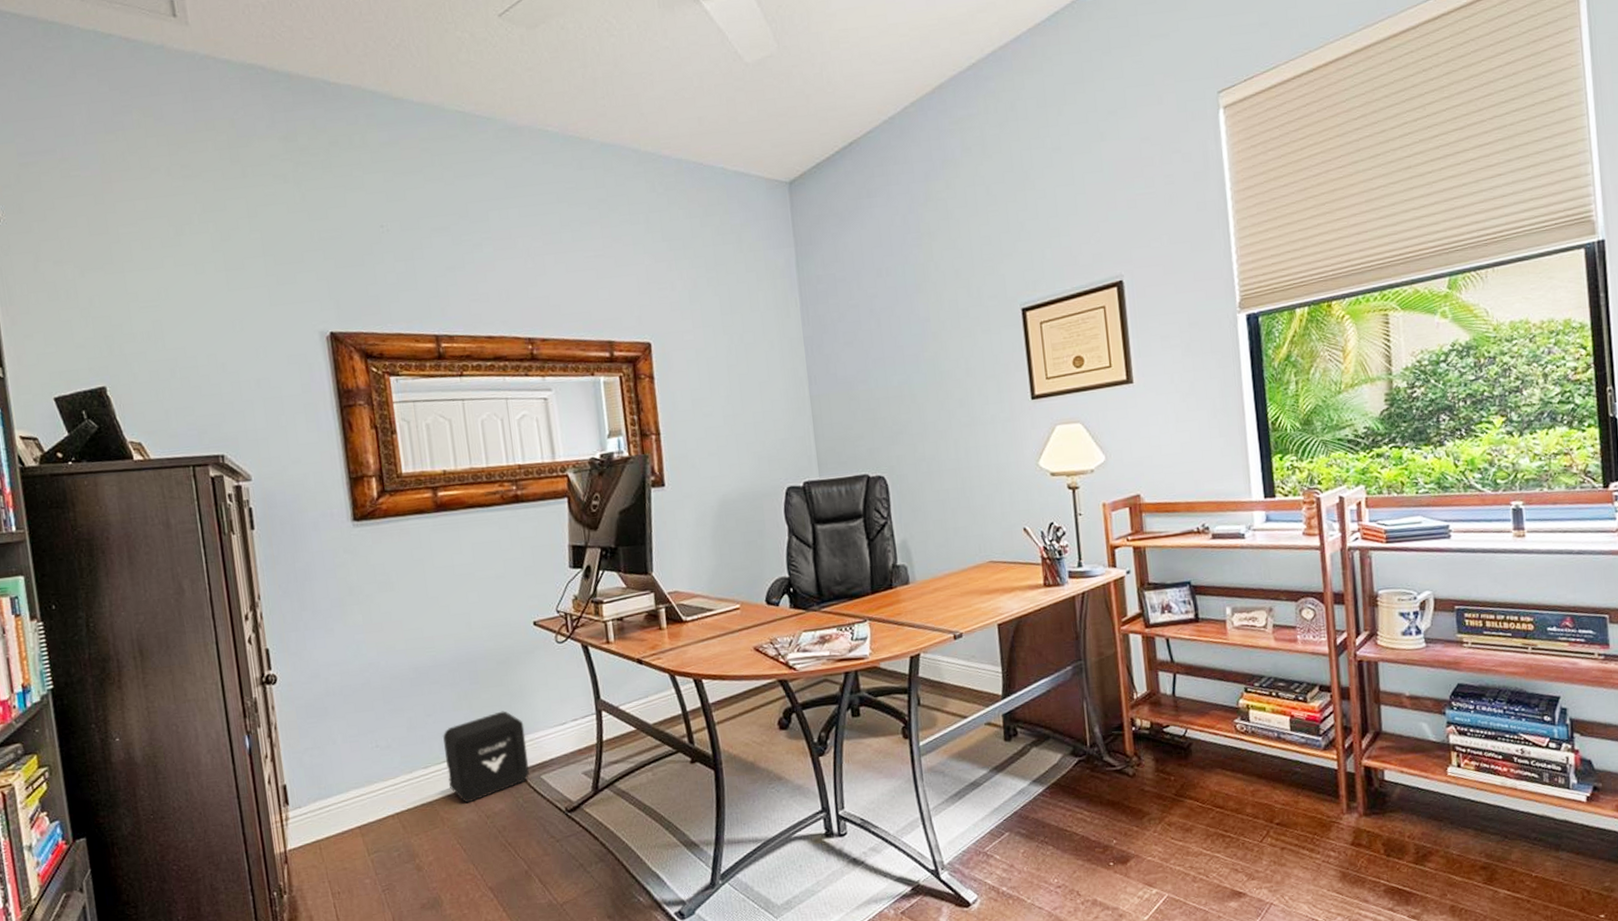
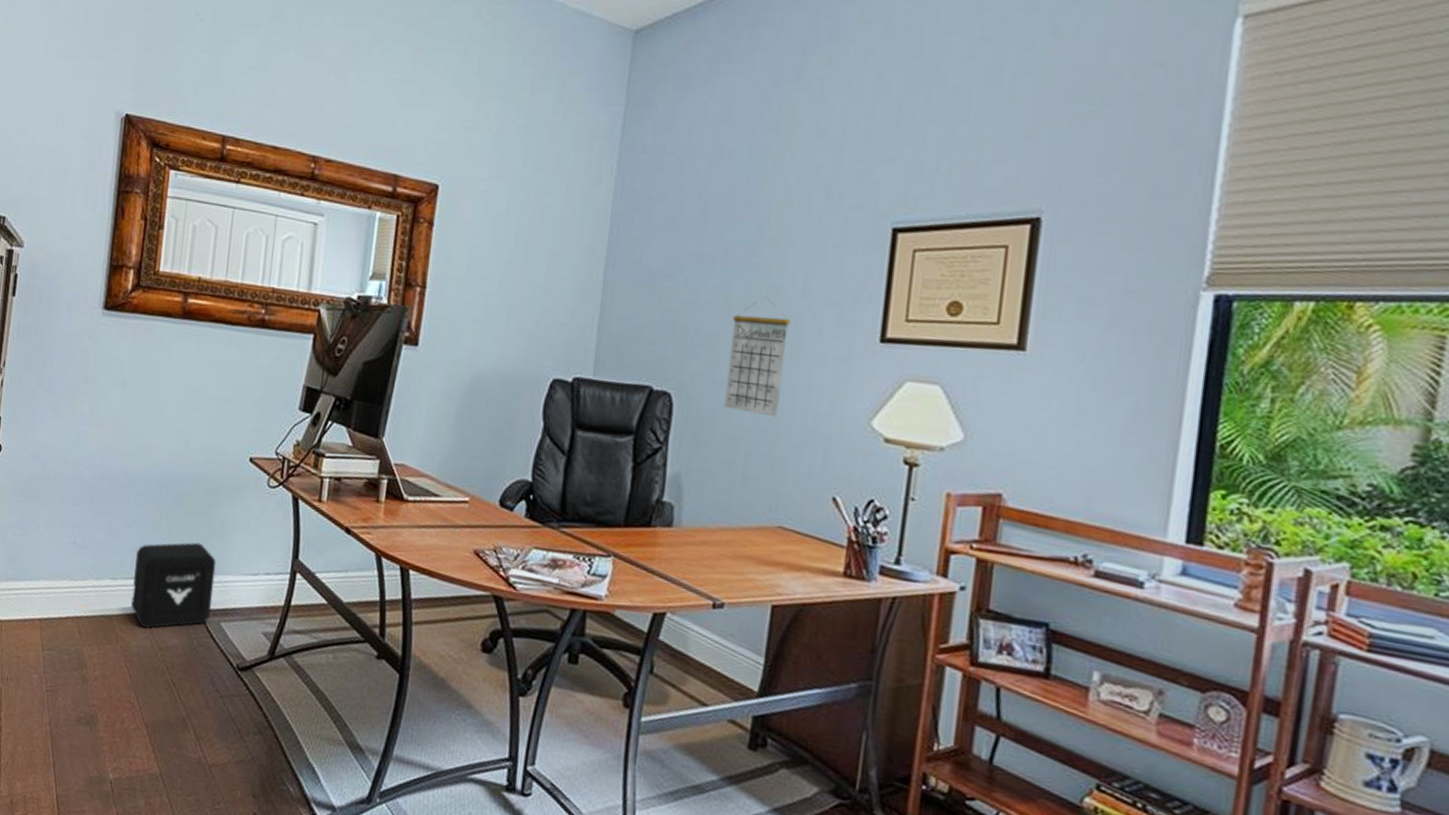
calendar: none [918,382,969,478] -> present [724,297,791,418]

